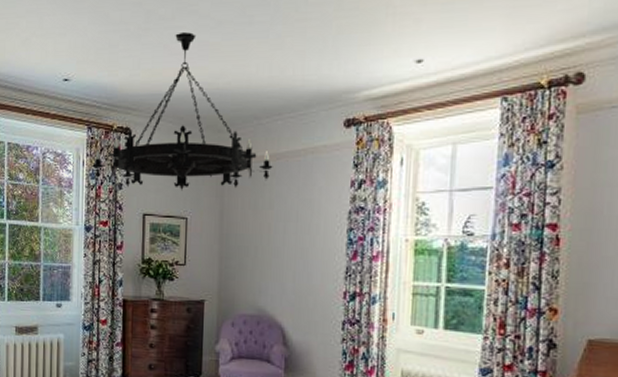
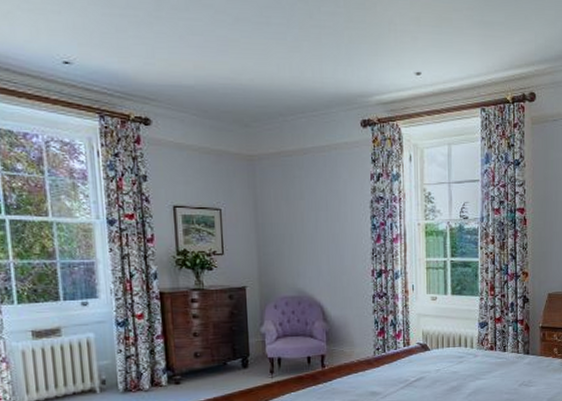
chandelier: present [91,31,273,191] -> none [107,24,301,183]

